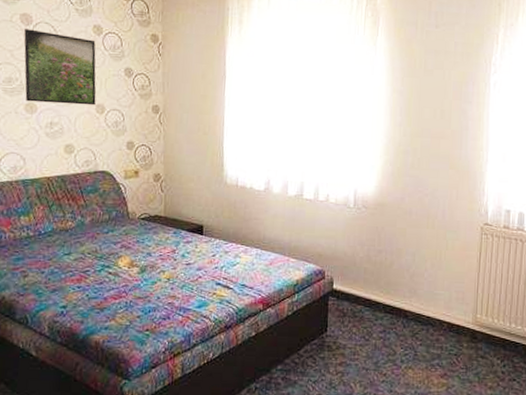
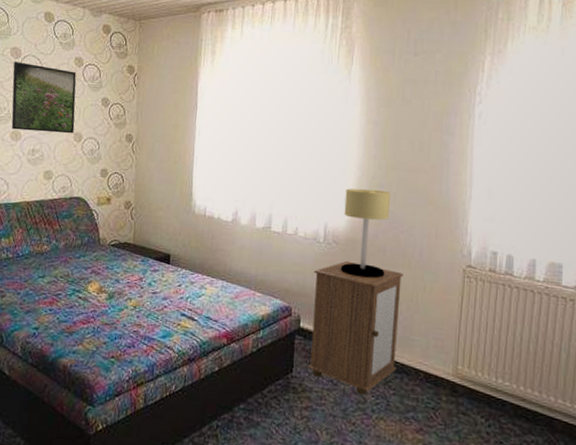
cabinet: none [340,224,428,348] -> present [307,261,403,395]
table lamp: none [370,155,416,239] -> present [340,188,391,279]

